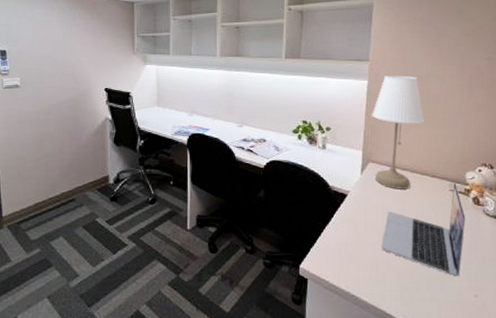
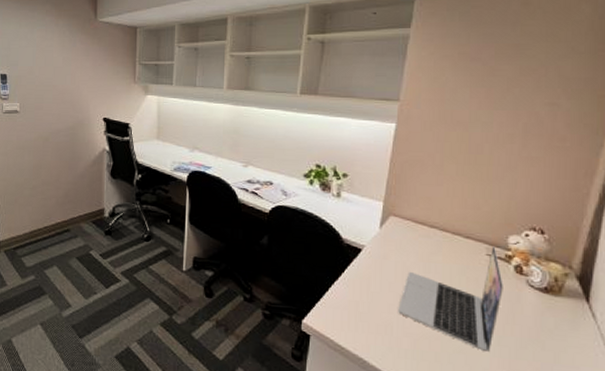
desk lamp: present [372,75,425,189] -> none [397,119,462,249]

